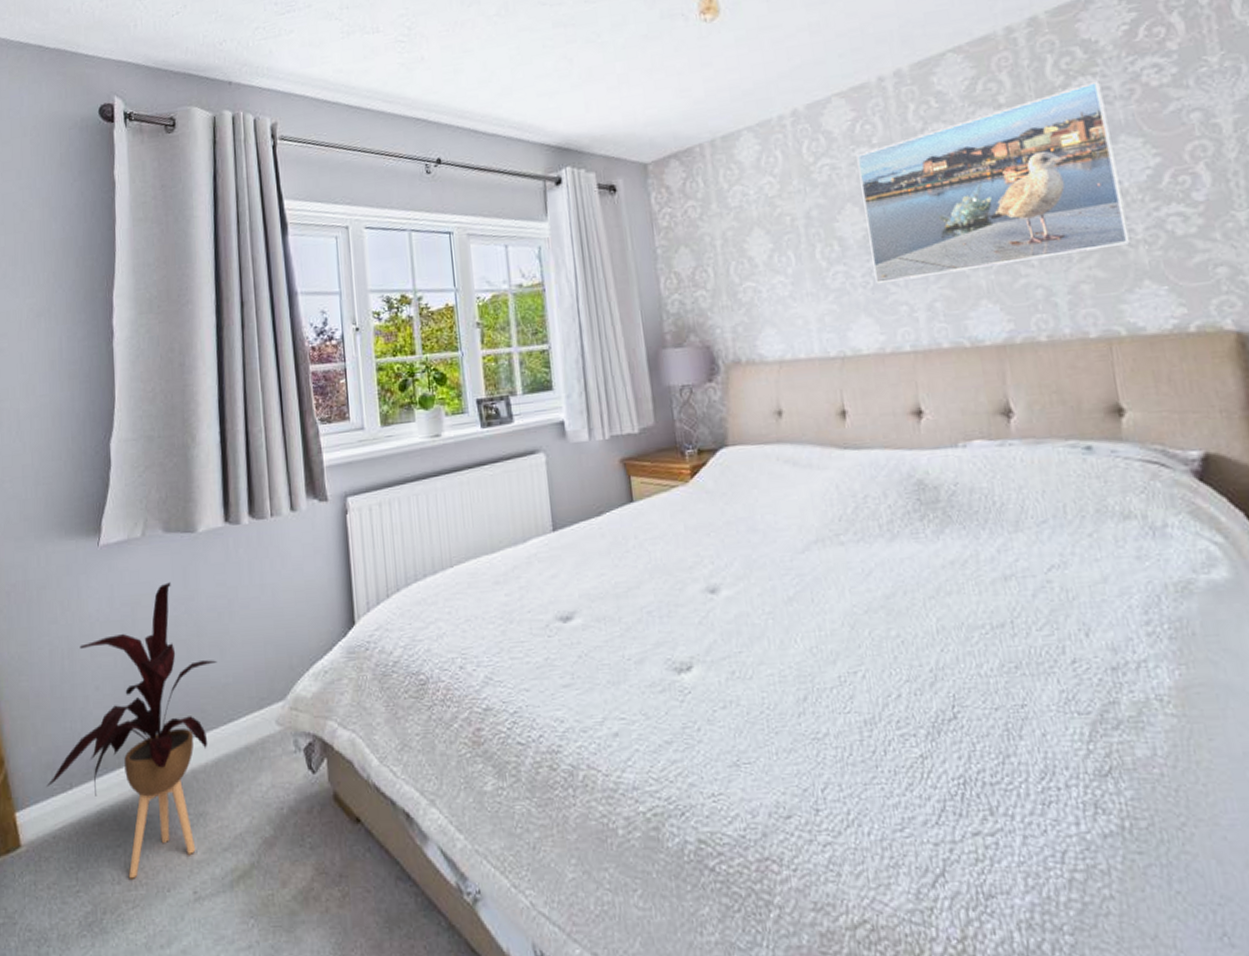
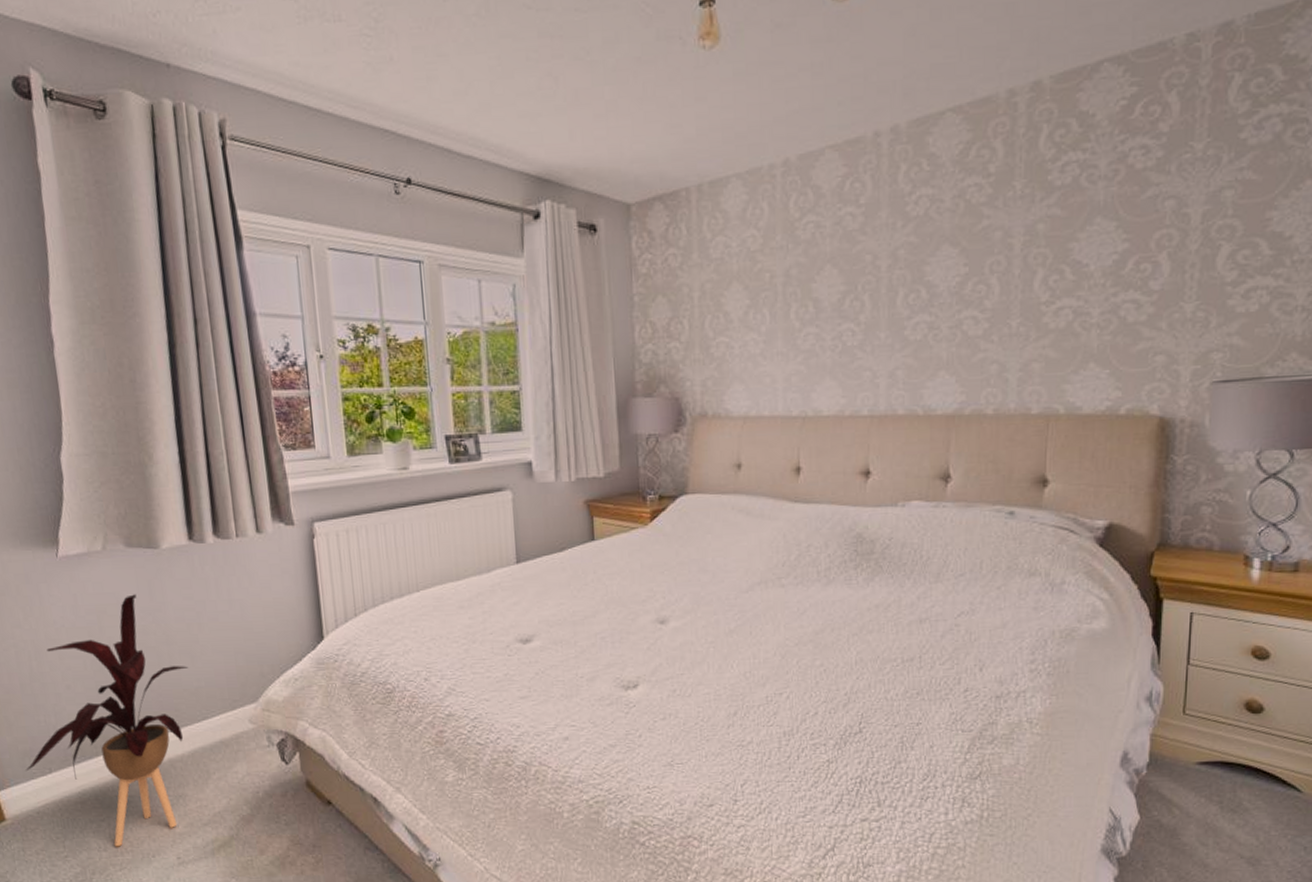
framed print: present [856,80,1130,285] -> none [842,157,1088,349]

